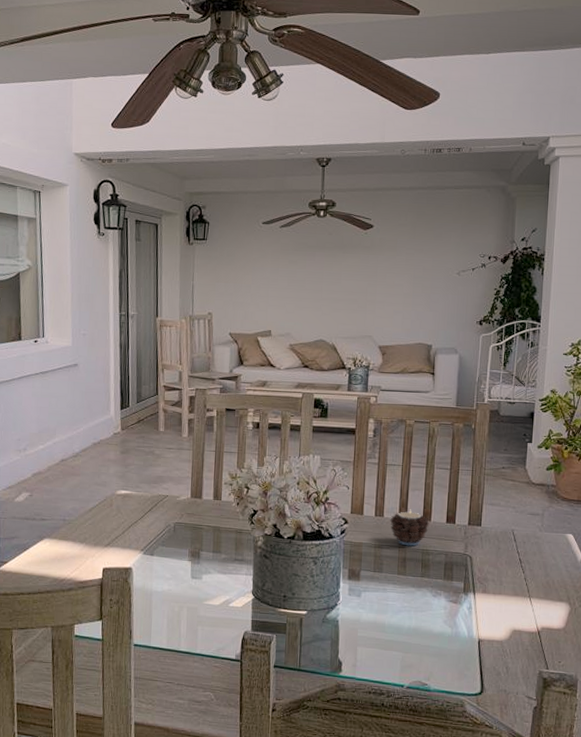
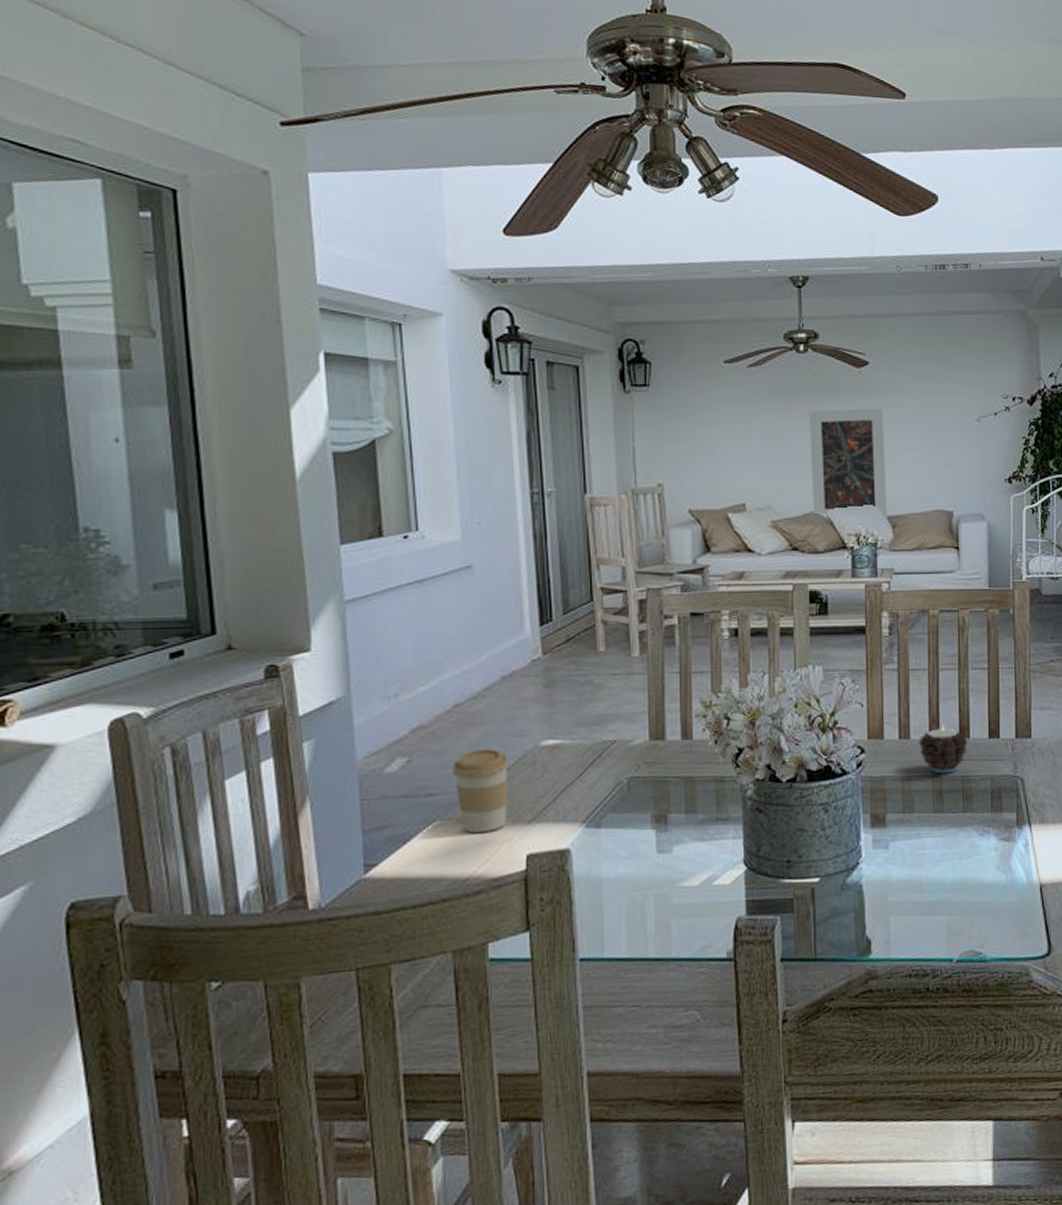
coffee cup: none [57,492,95,549] -> present [452,748,510,833]
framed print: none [321,261,383,348] -> present [809,407,888,519]

